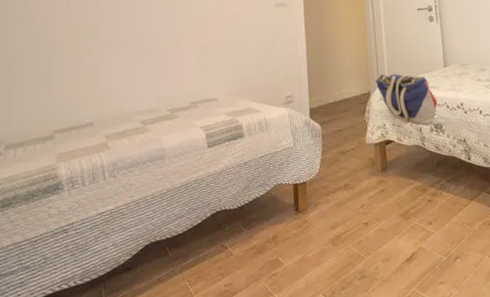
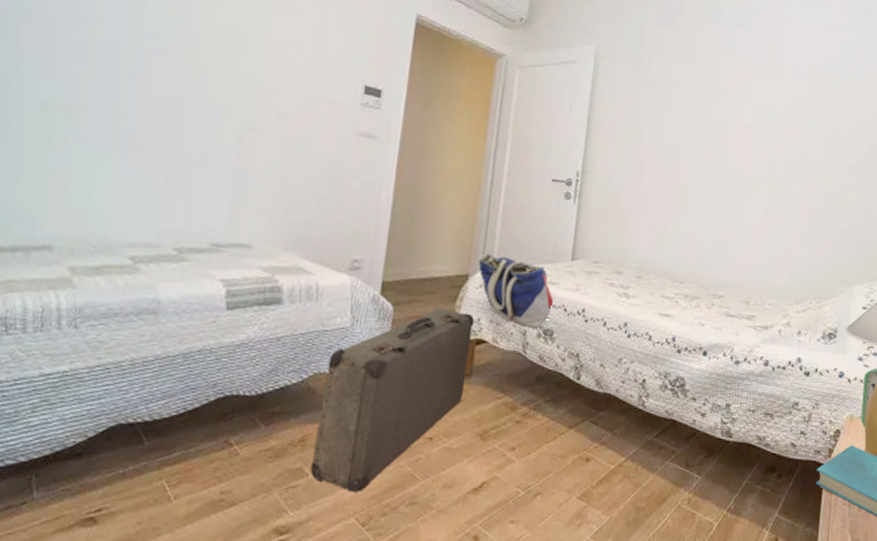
suitcase: none [283,121,384,274] -> present [310,308,475,492]

